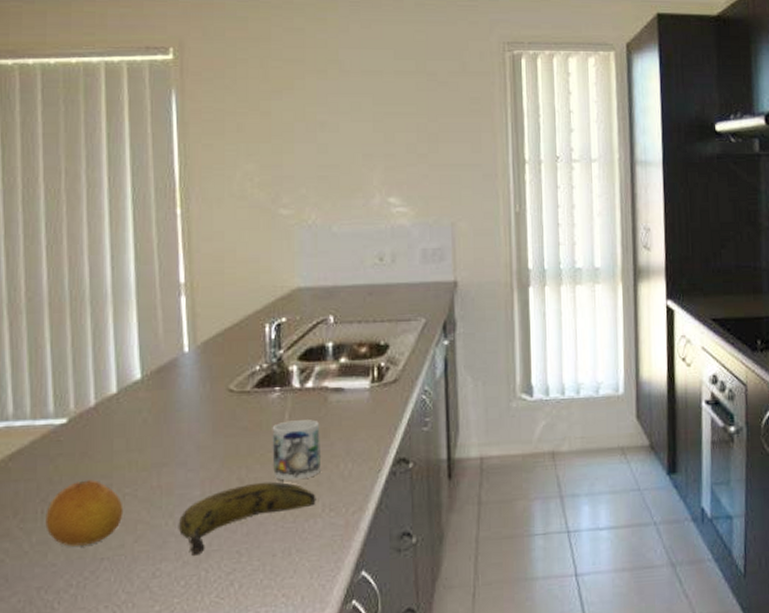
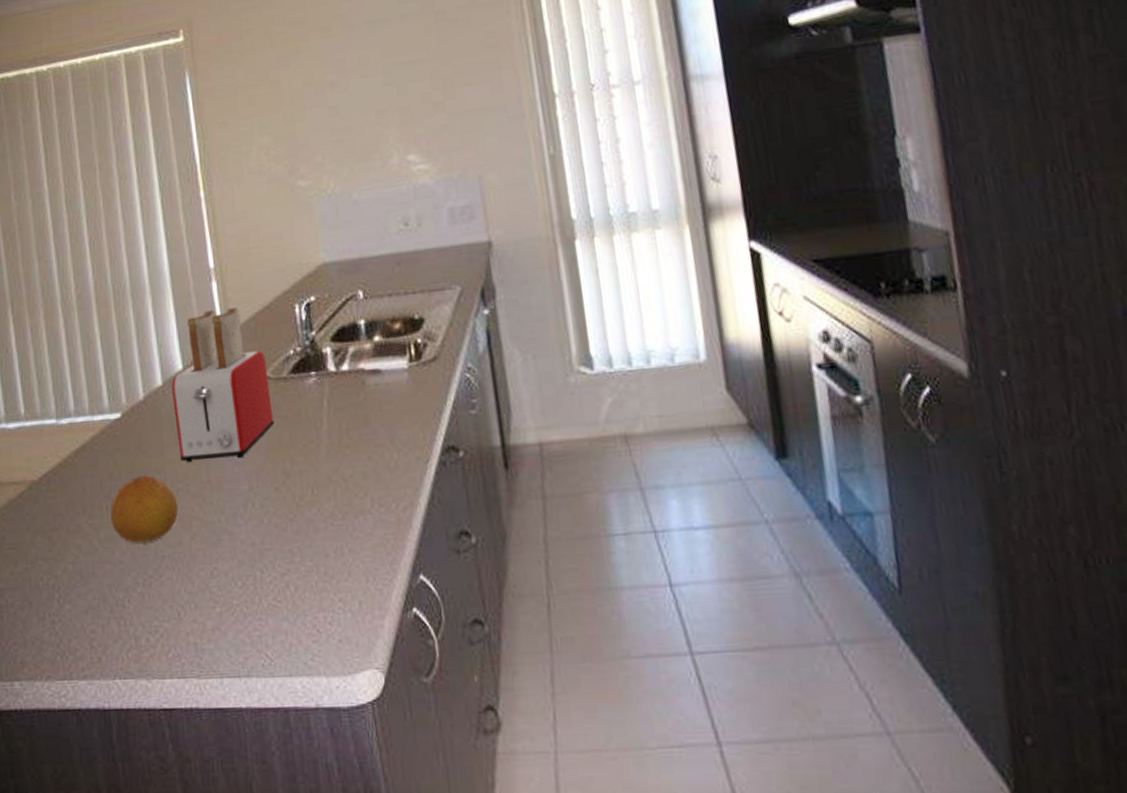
toaster: none [126,323,233,469] -> present [171,307,274,464]
banana: present [178,481,316,557] -> none [230,474,364,556]
mug: present [272,420,321,481] -> none [311,406,365,473]

